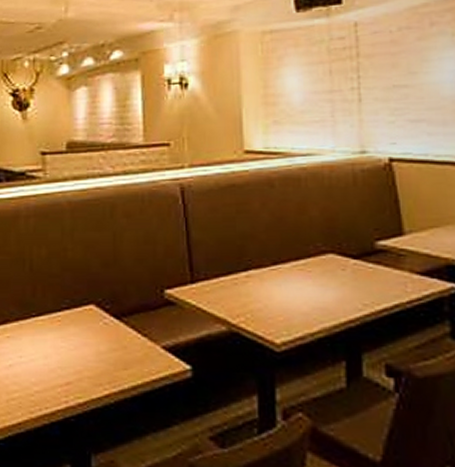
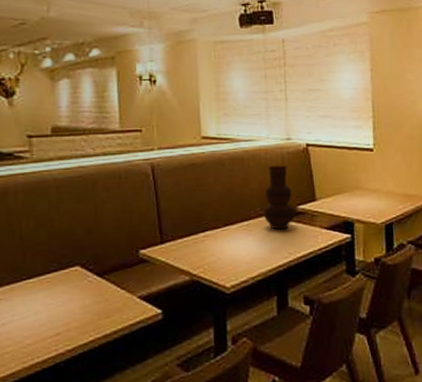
vase: none [326,186,373,272] -> present [263,165,295,230]

